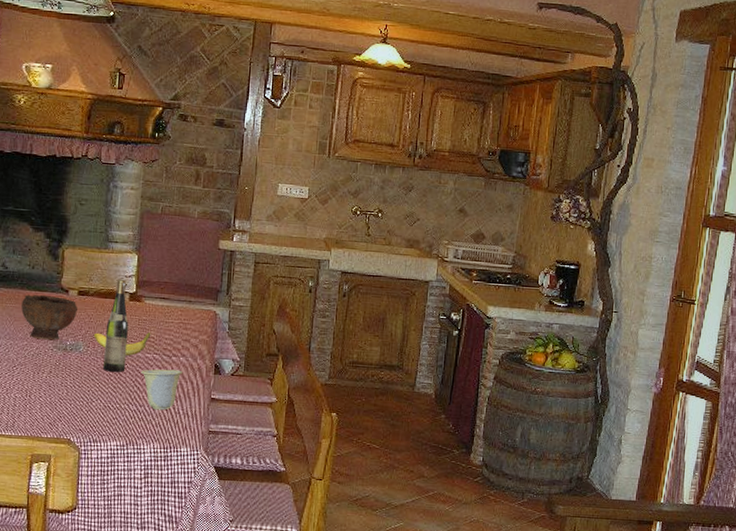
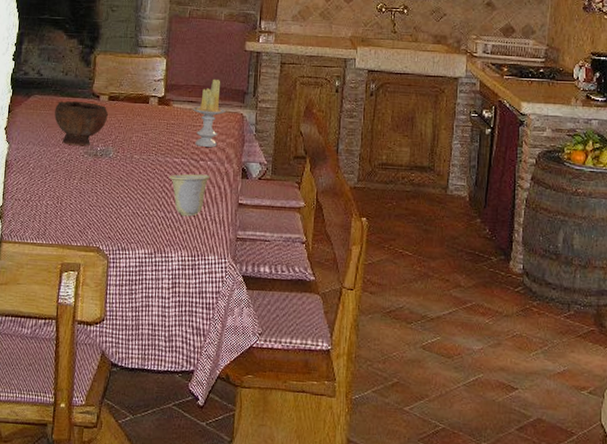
banana: present [94,332,151,356] -> none [124,136,179,161]
wine bottle: present [103,279,128,372] -> none [132,83,157,178]
candle: none [164,276,200,344] -> present [192,78,227,147]

